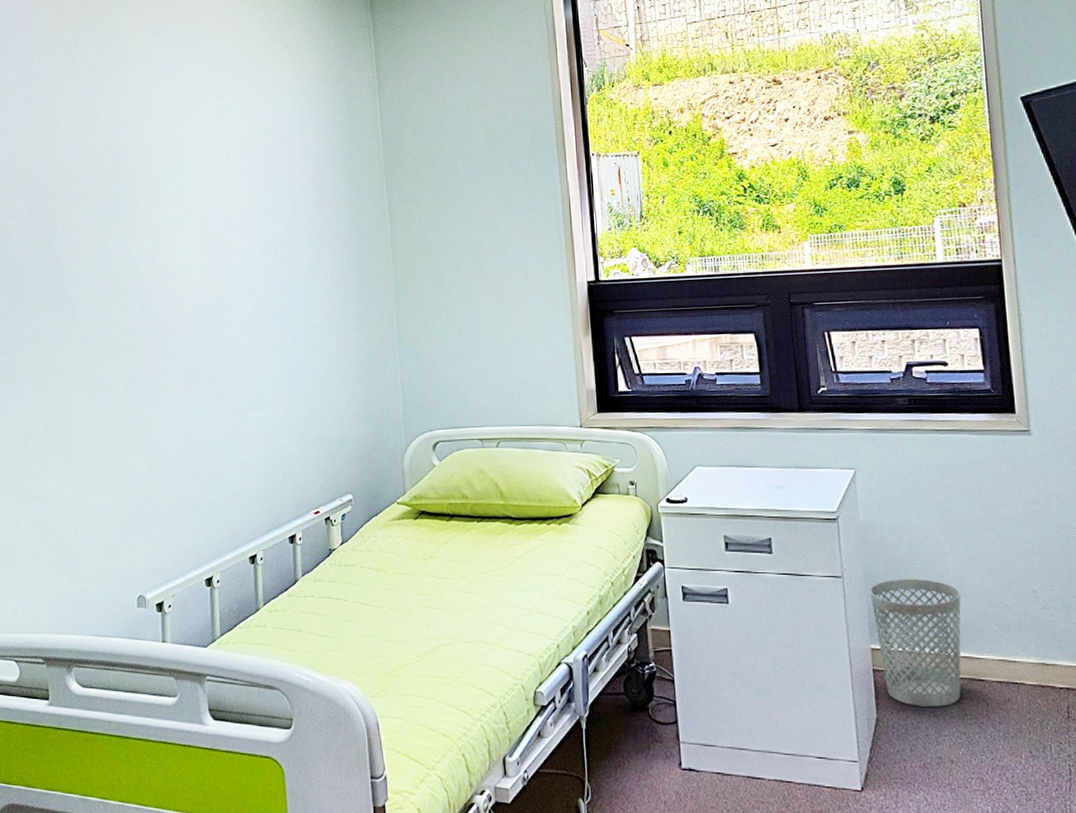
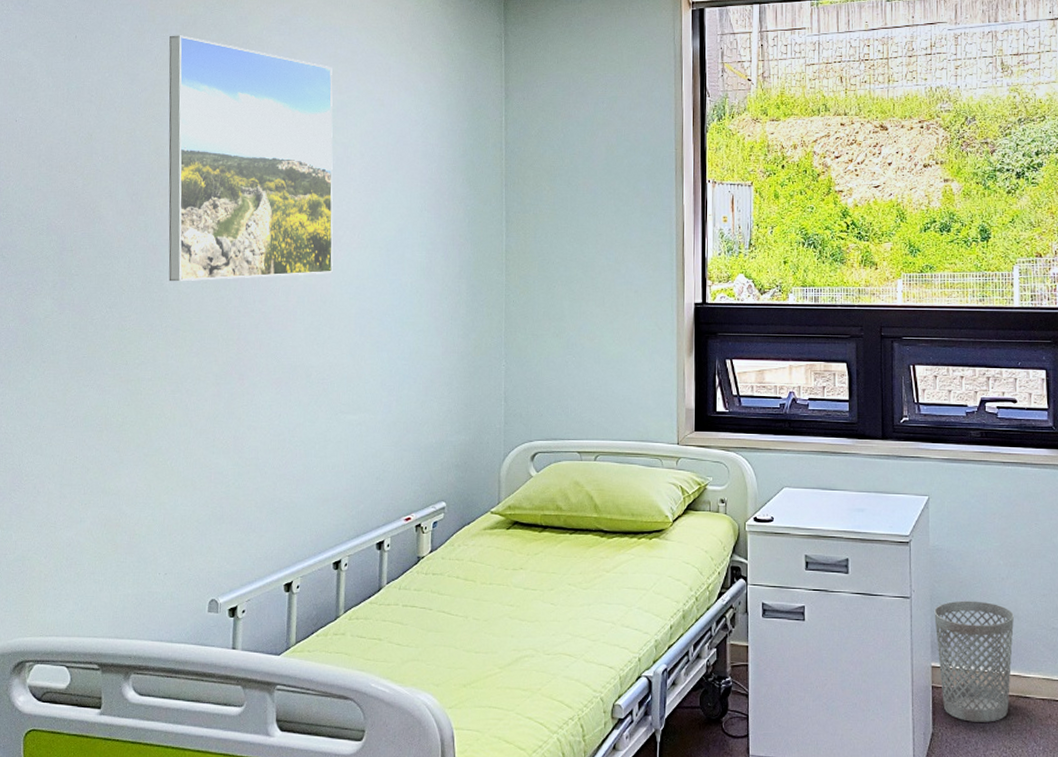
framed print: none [55,56,225,294] -> present [168,35,333,282]

